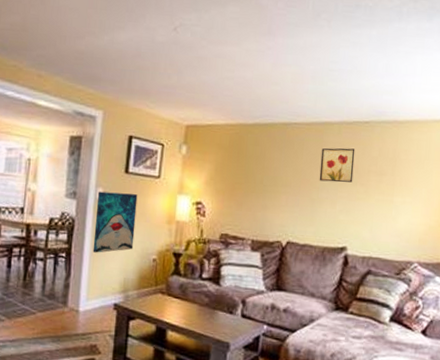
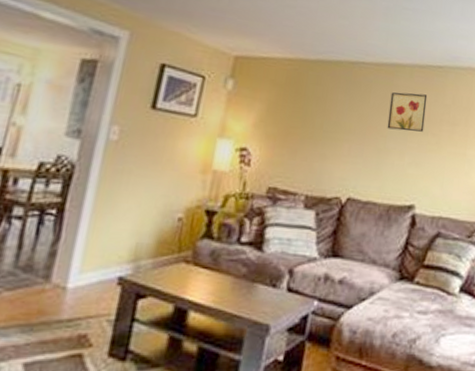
wall art: present [92,191,138,253] -> none [95,130,166,210]

